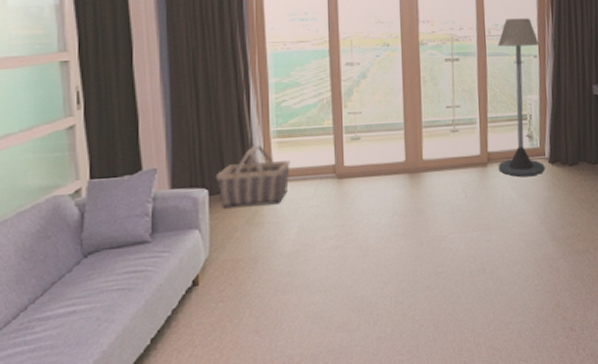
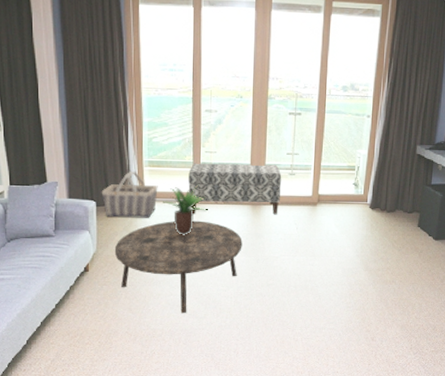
coffee table: none [234,200,401,328] -> present [114,220,243,314]
potted plant: none [297,154,353,222] -> present [163,184,207,235]
bench: none [328,121,443,193] -> present [188,163,282,215]
floor lamp: present [498,18,545,177] -> none [326,81,374,218]

